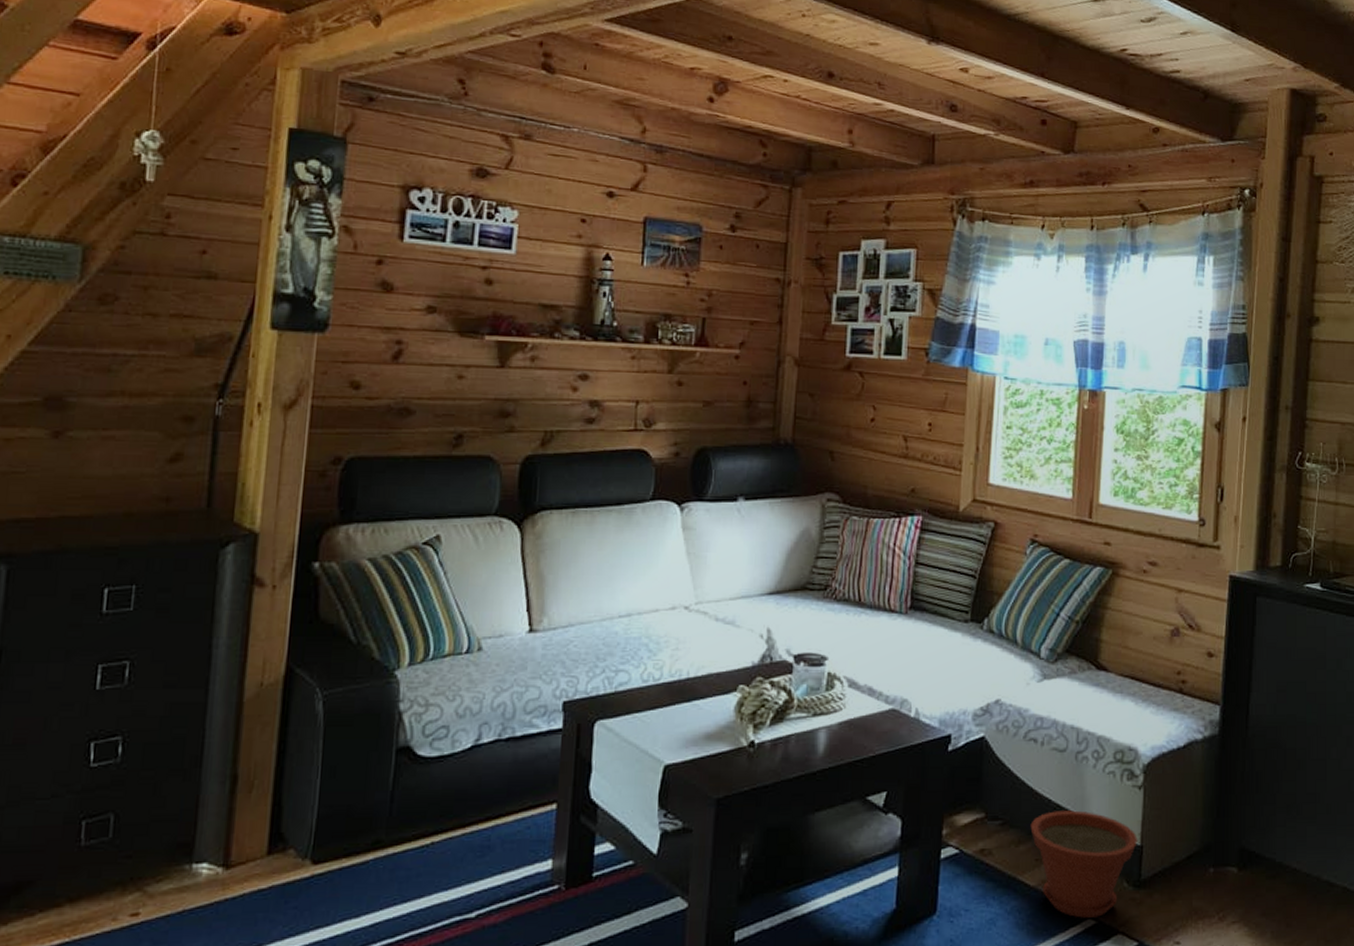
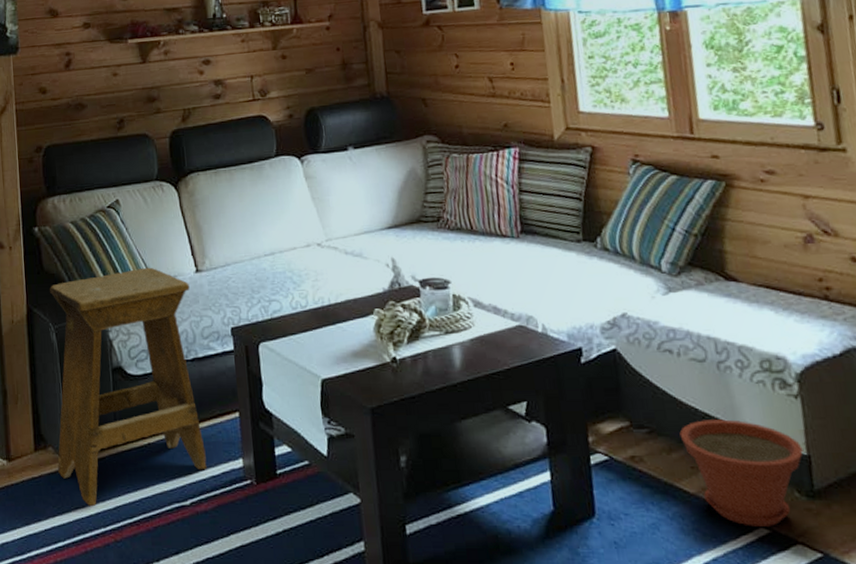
stool: none [298,623,518,924] -> present [50,267,207,506]

